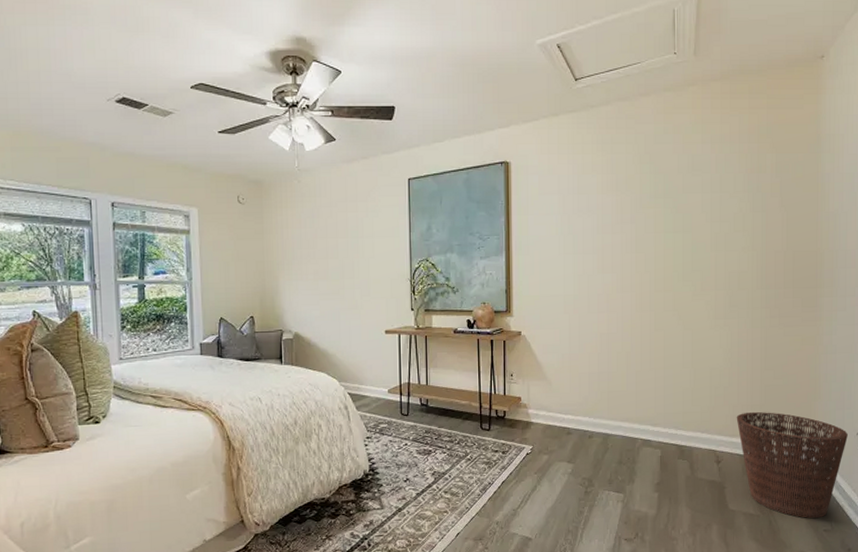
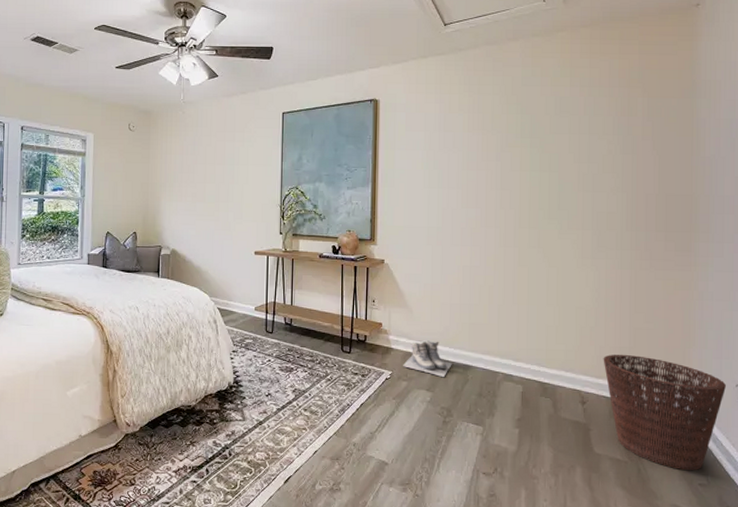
boots: none [543,411,592,449] -> present [403,341,452,378]

